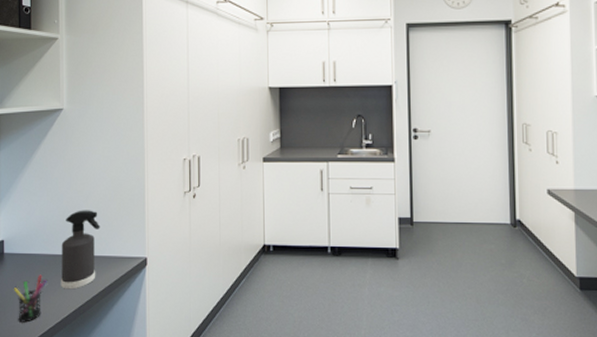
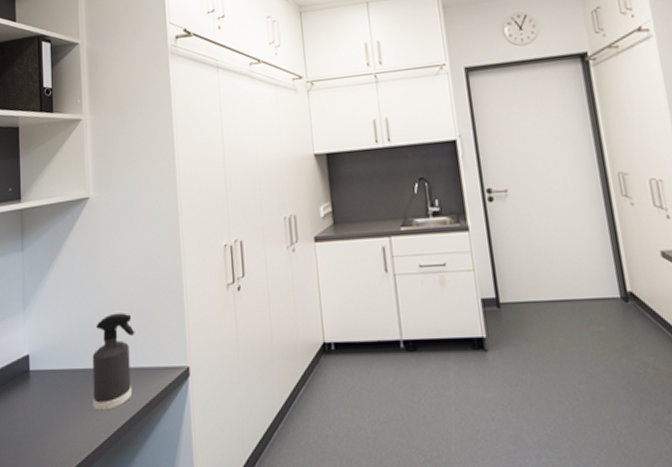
pen holder: present [13,274,47,323] -> none [40,394,78,454]

